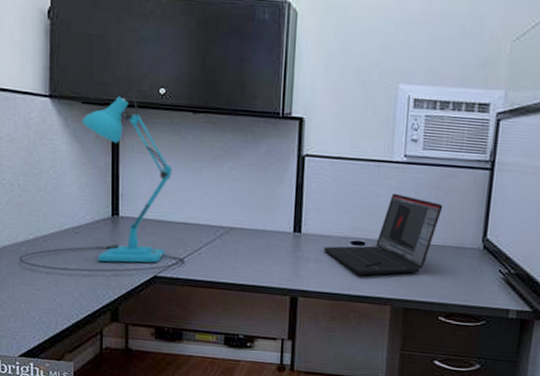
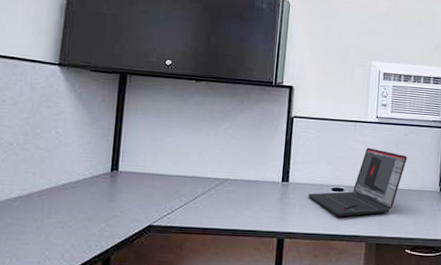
desk lamp: present [19,93,184,272] -> none [10,63,180,225]

